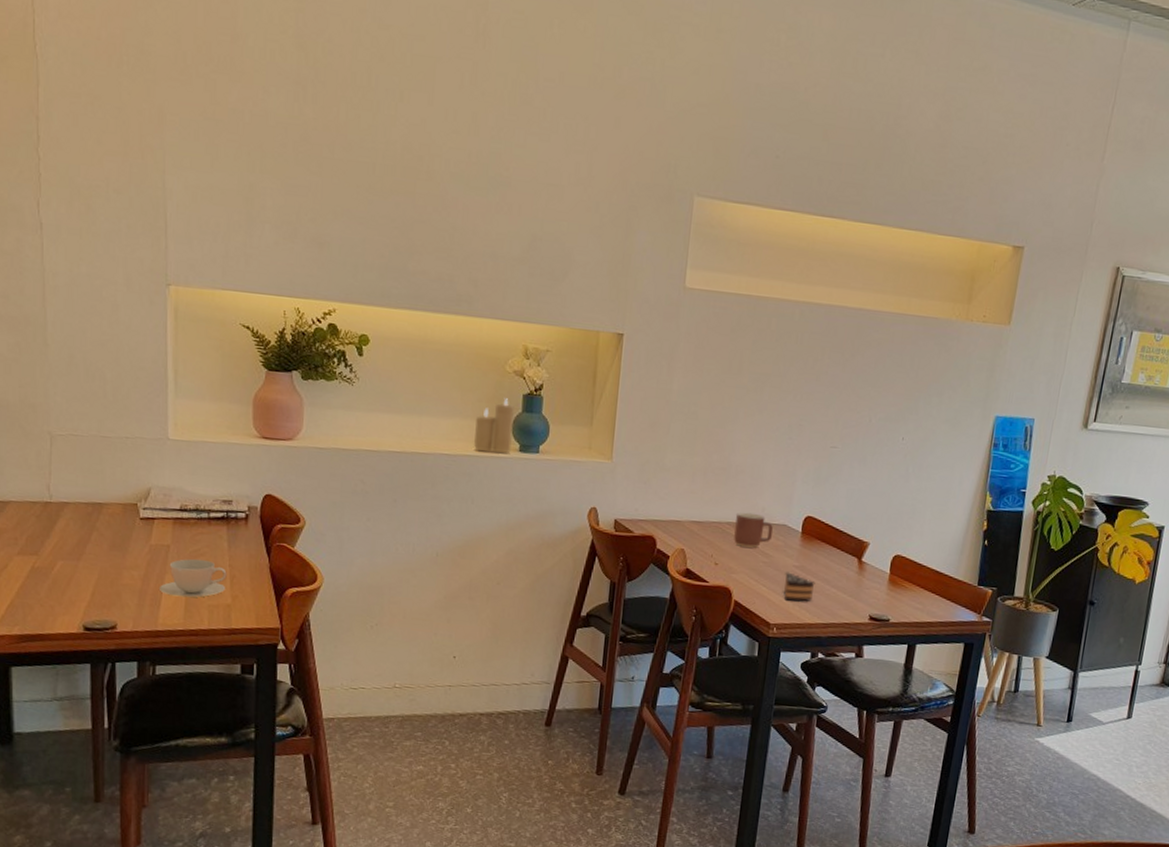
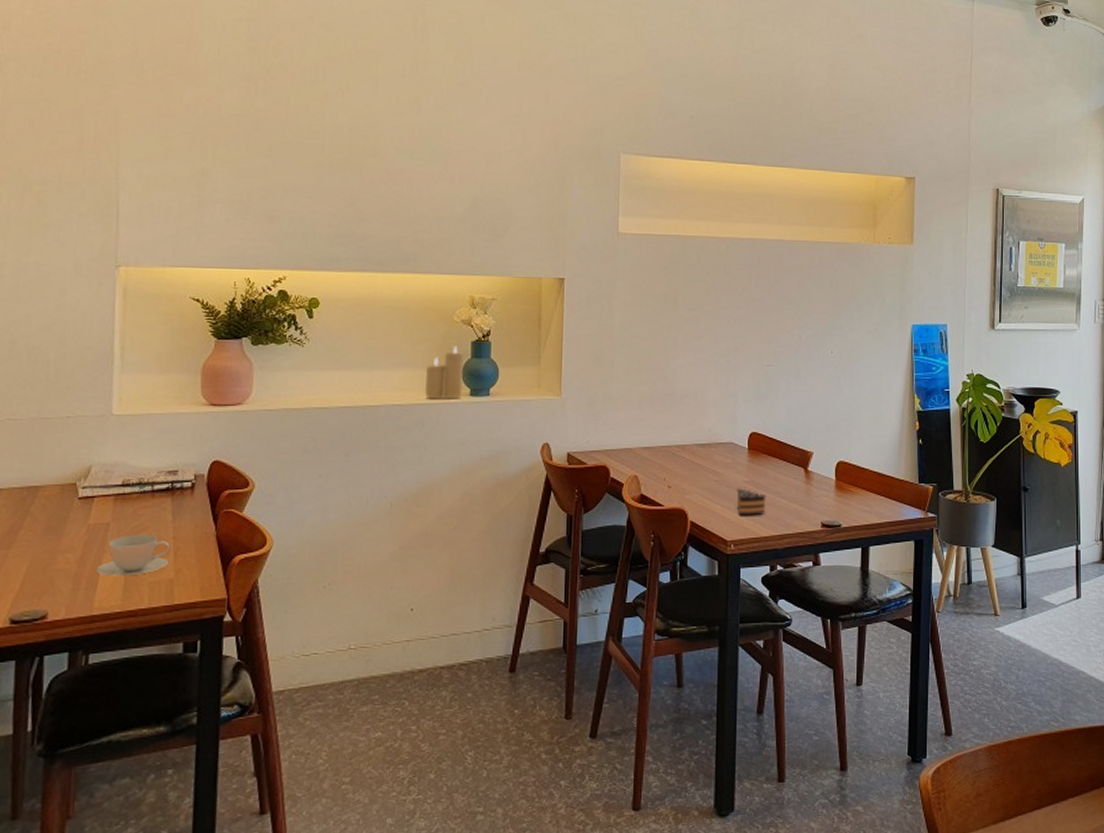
mug: present [734,512,773,548] -> none [683,434,720,468]

